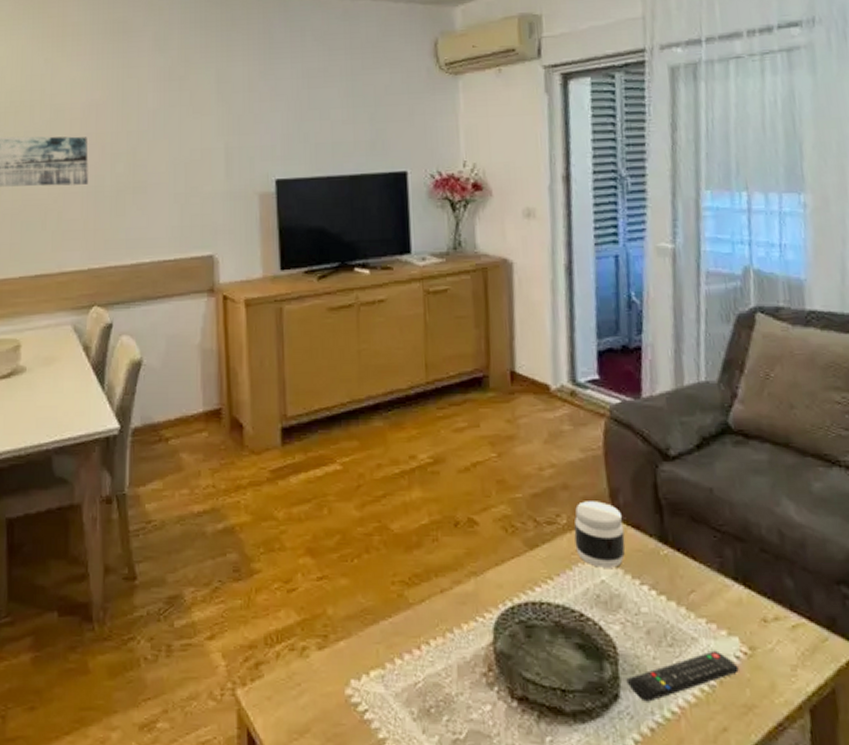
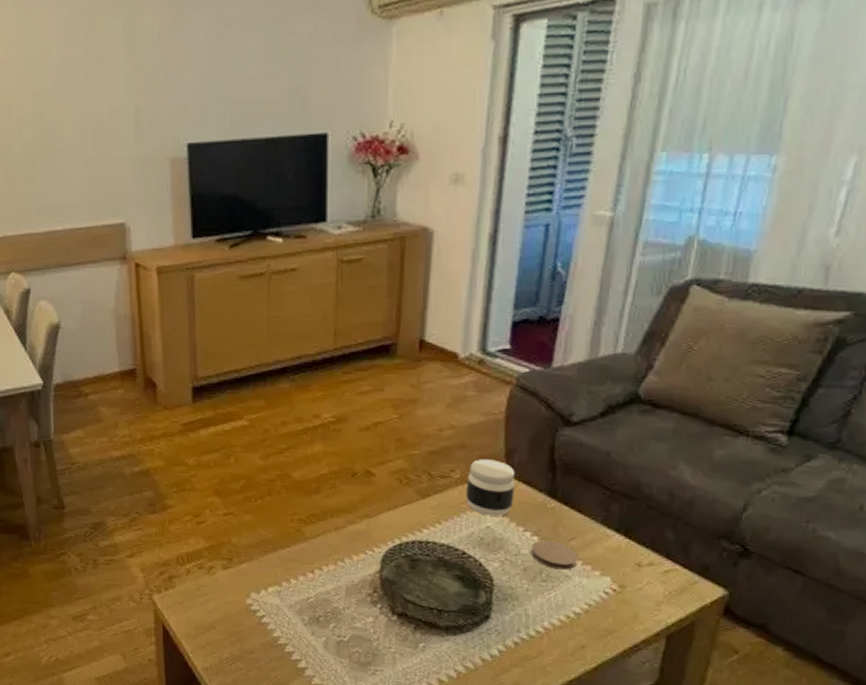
remote control: present [626,650,739,702] -> none [498,586,606,623]
coaster: none [650,595,702,631] -> present [531,541,579,570]

